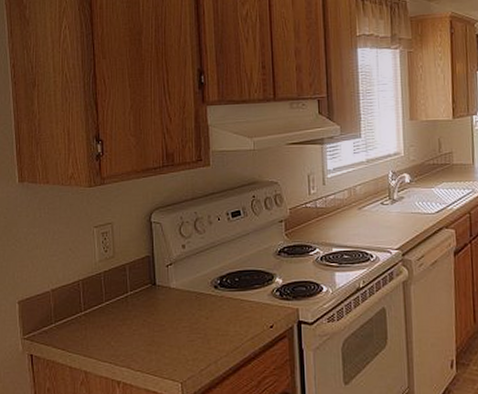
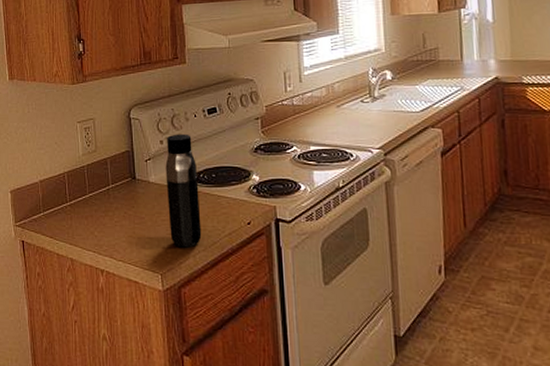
water bottle: none [187,237,224,354] -> present [165,133,202,248]

